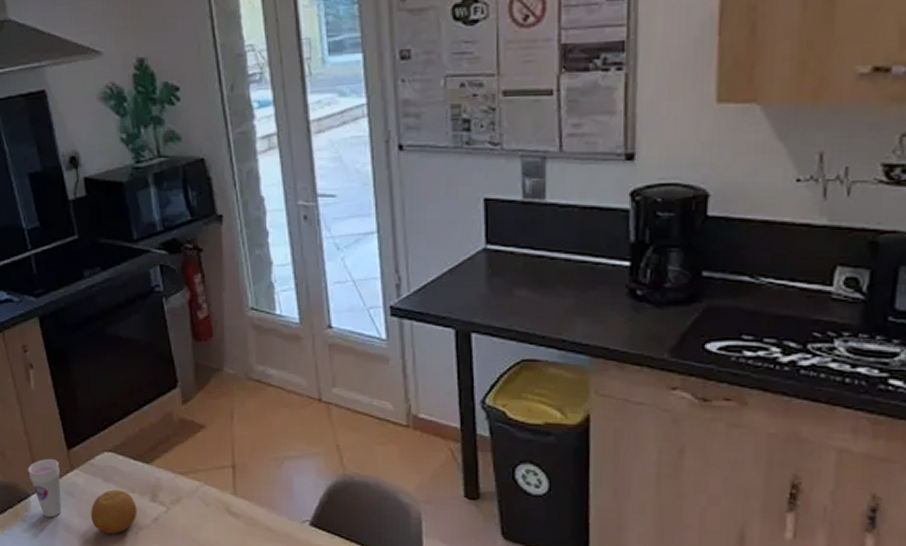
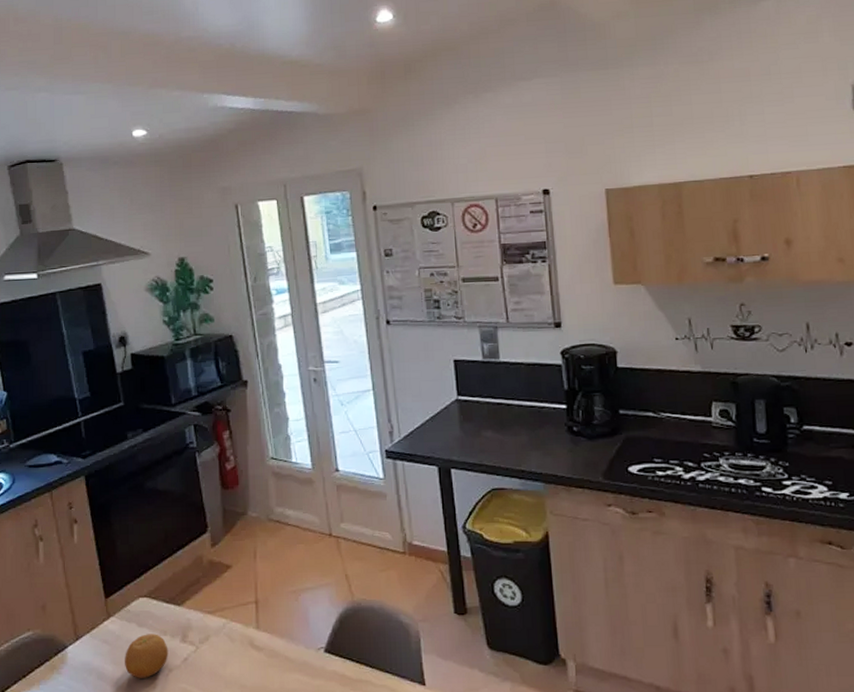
cup: present [28,458,62,518] -> none [67,608,98,668]

